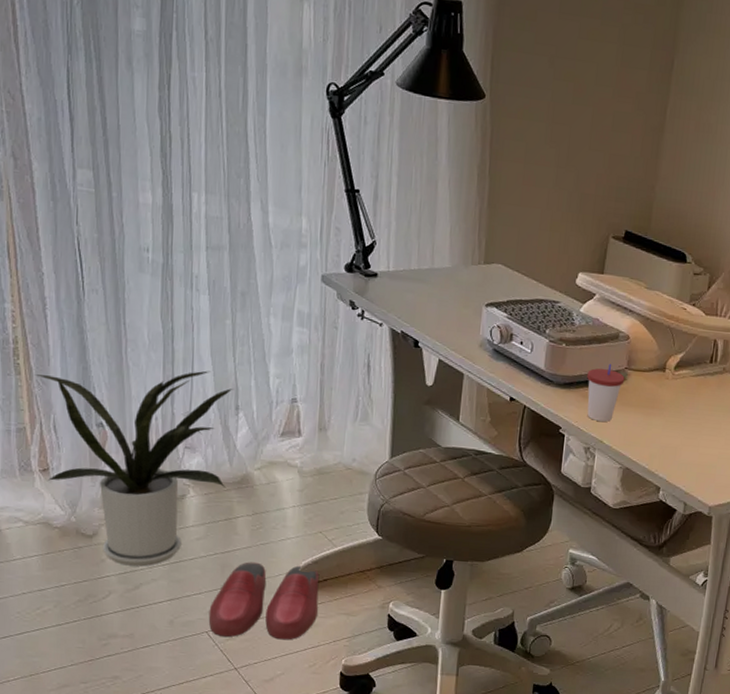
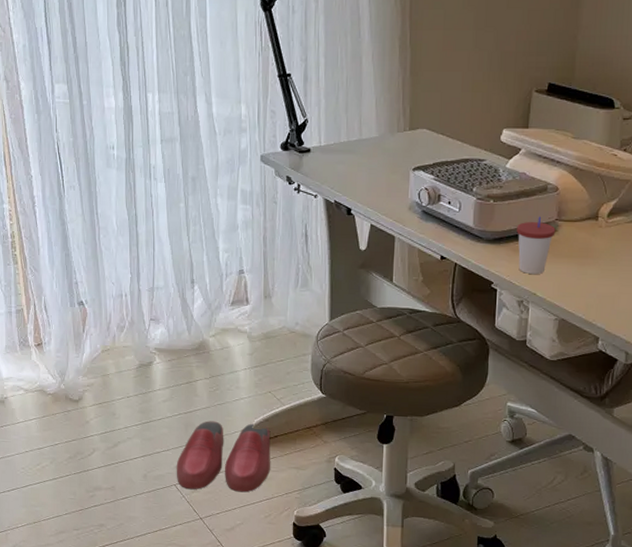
house plant: present [35,370,233,567] -> none [28,250,189,427]

